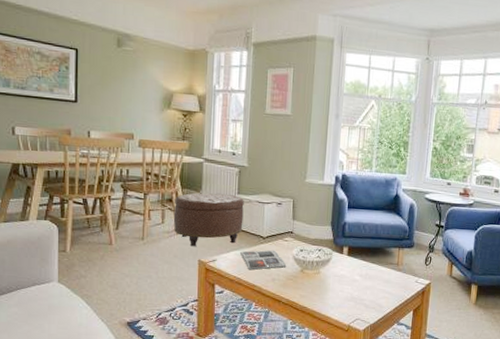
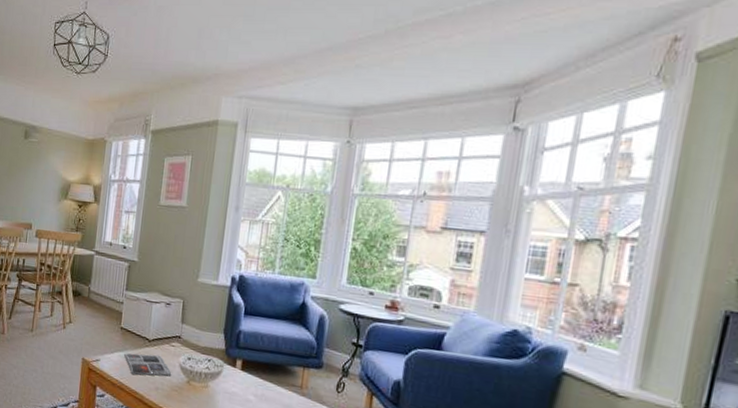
ottoman: present [173,192,244,247] -> none [61,286,132,344]

